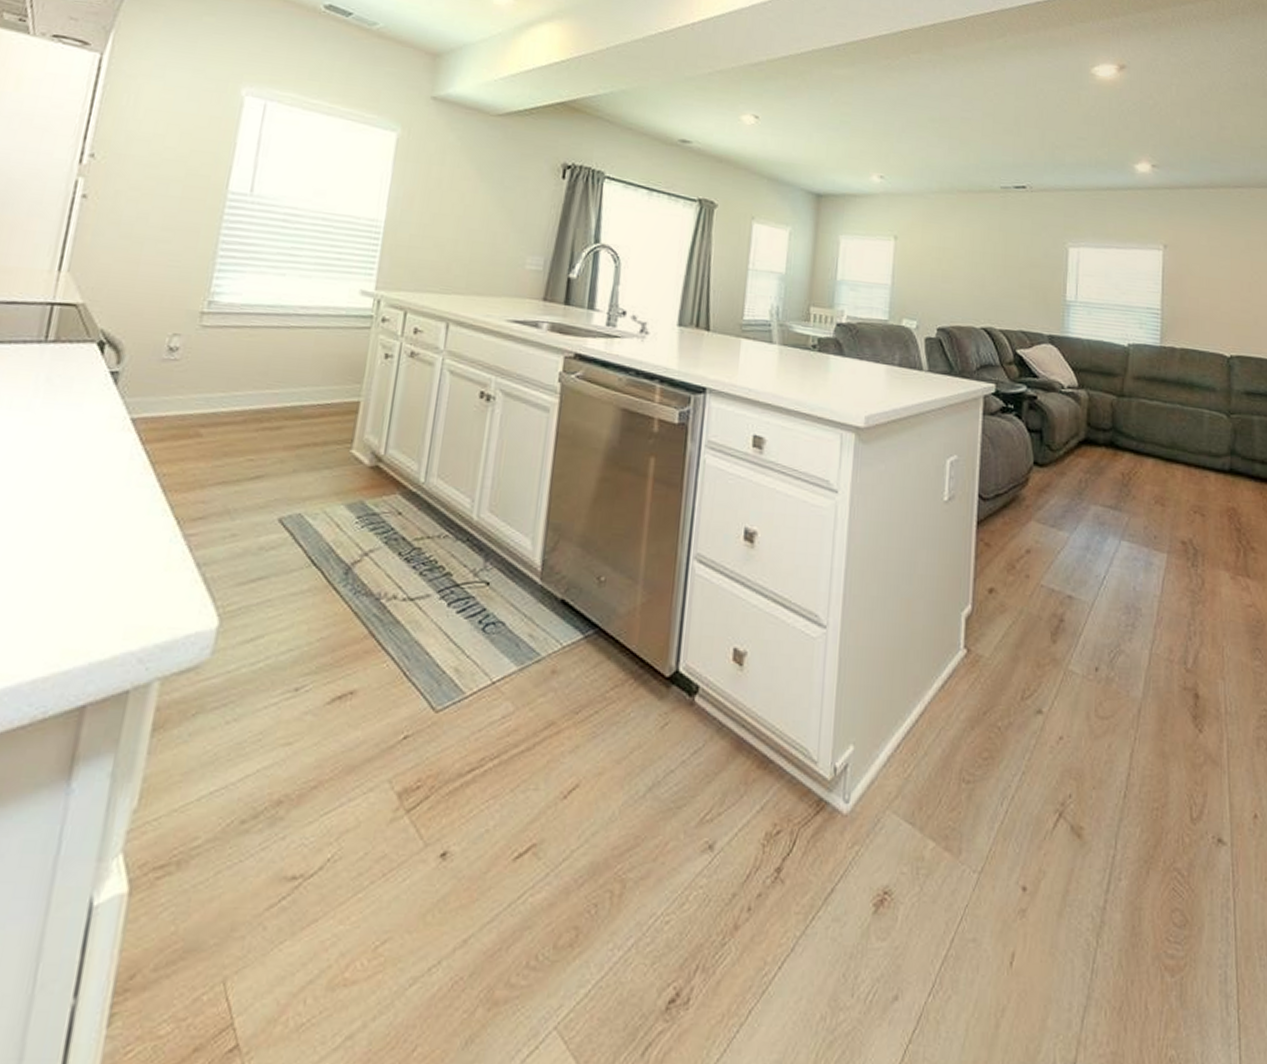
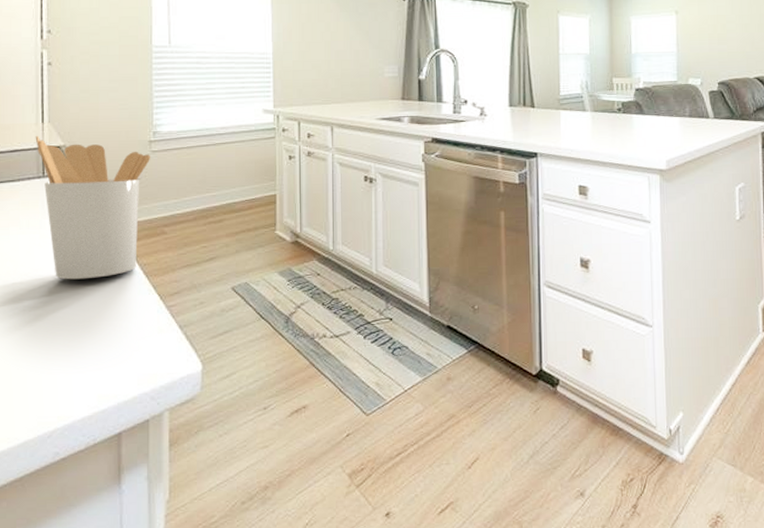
utensil holder: none [35,286,200,486] -> present [35,135,151,280]

